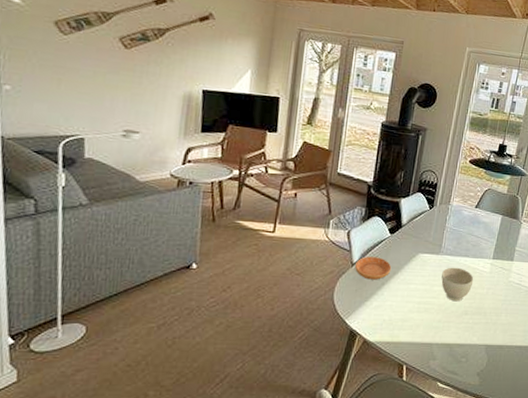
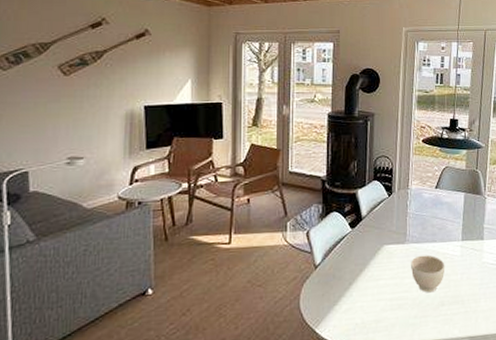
saucer: present [355,256,392,280] -> none [319,255,357,281]

